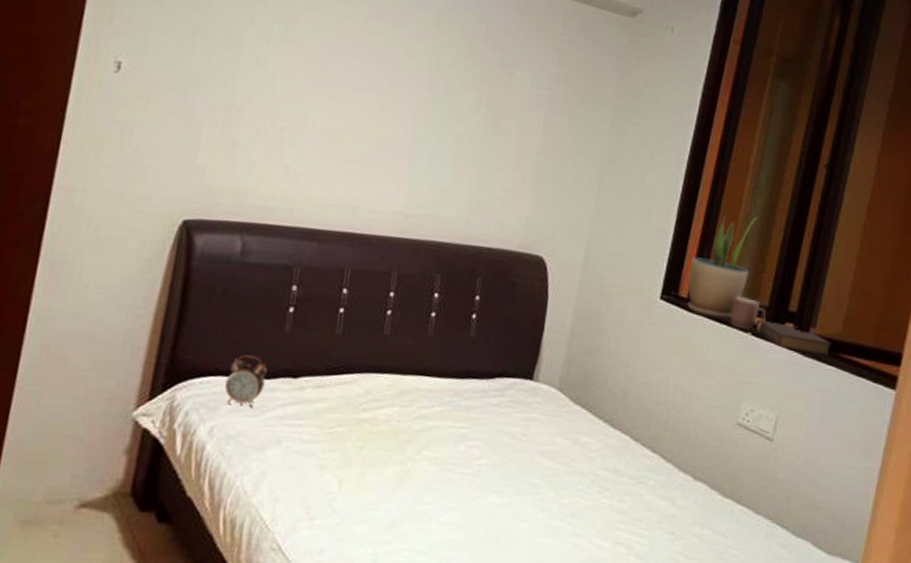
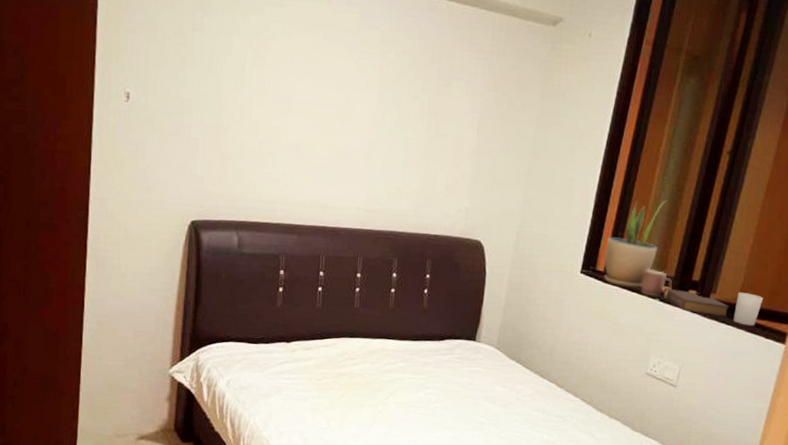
alarm clock: present [225,354,267,407] -> none [235,325,266,365]
candle holder: none [836,326,870,368] -> present [733,292,764,326]

